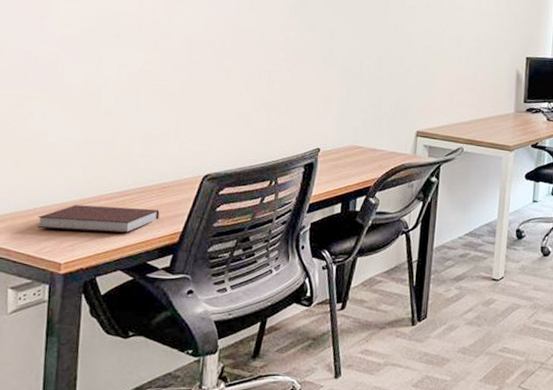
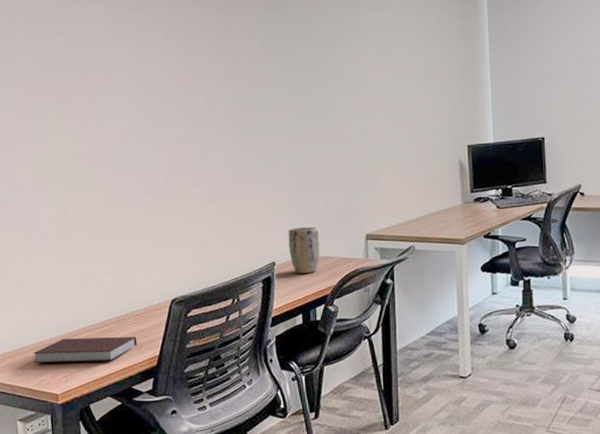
plant pot: none [336,116,369,163] -> present [288,226,320,273]

